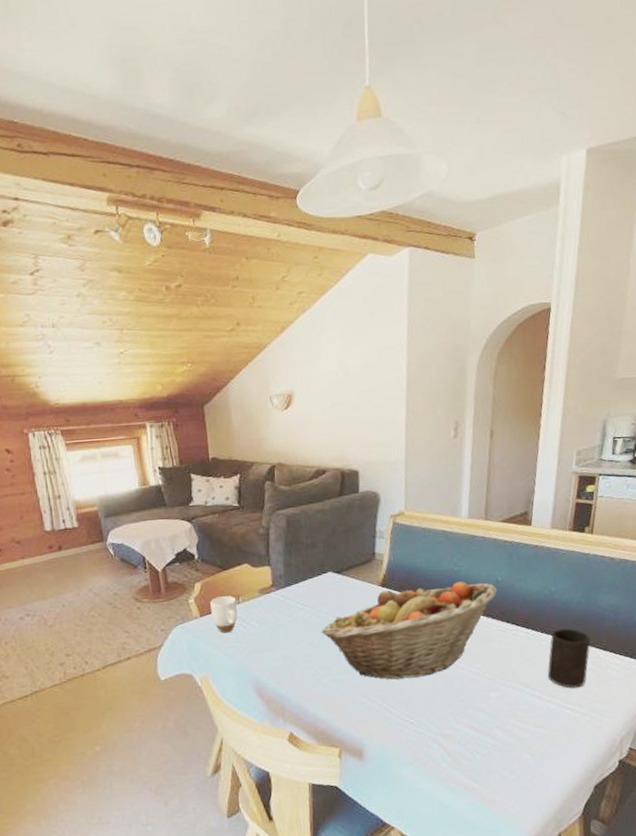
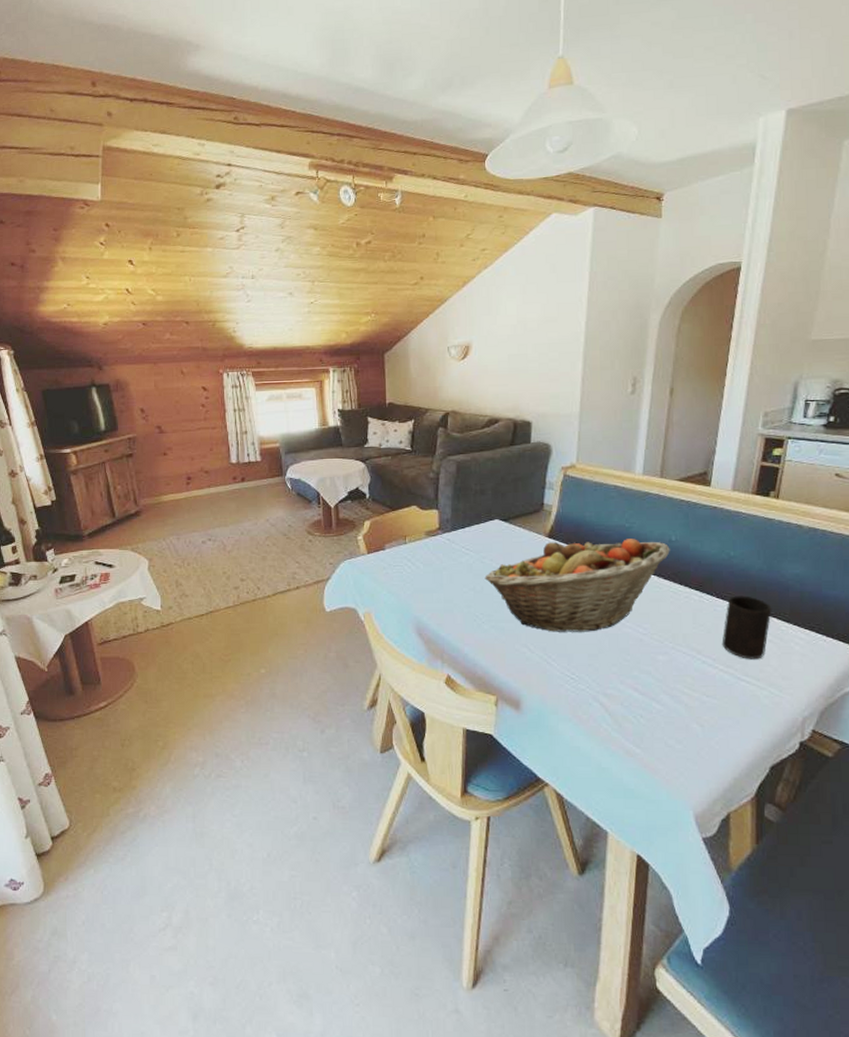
mug: present [210,596,237,633] -> none [378,536,403,572]

